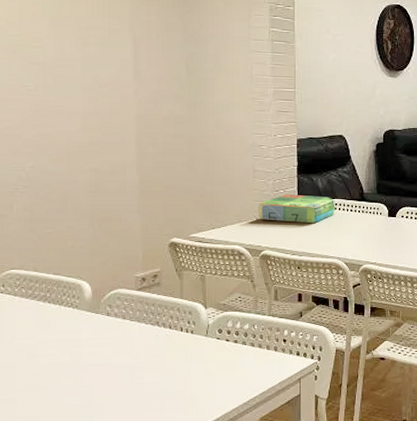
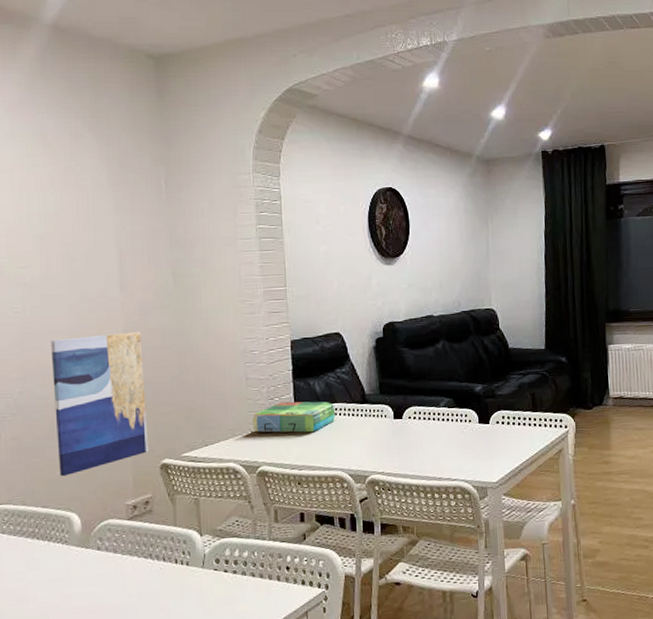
wall art: none [63,118,159,248] -> present [50,331,149,477]

